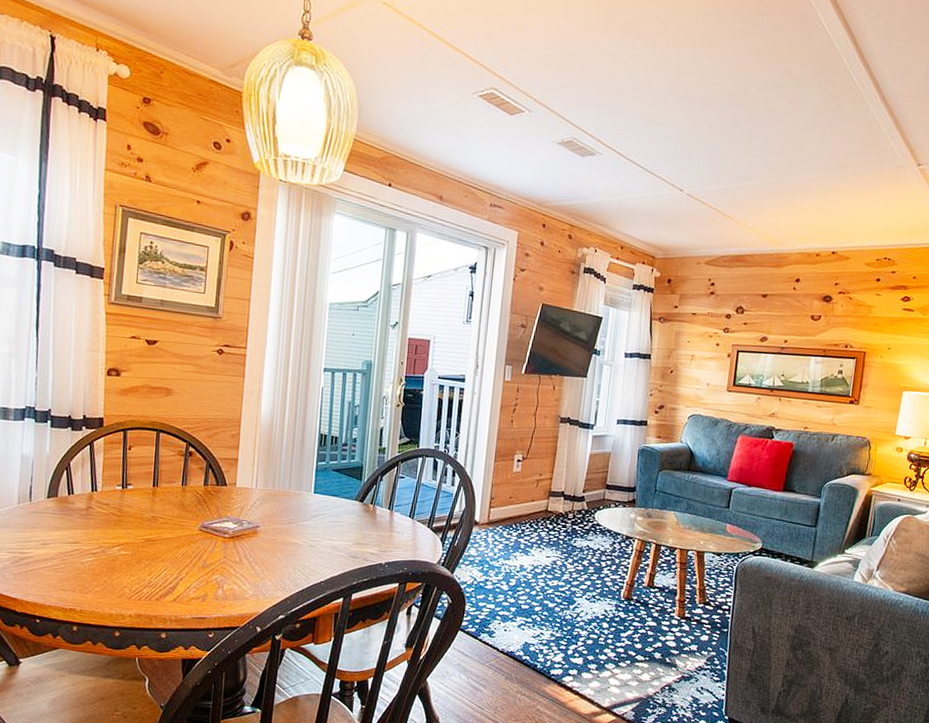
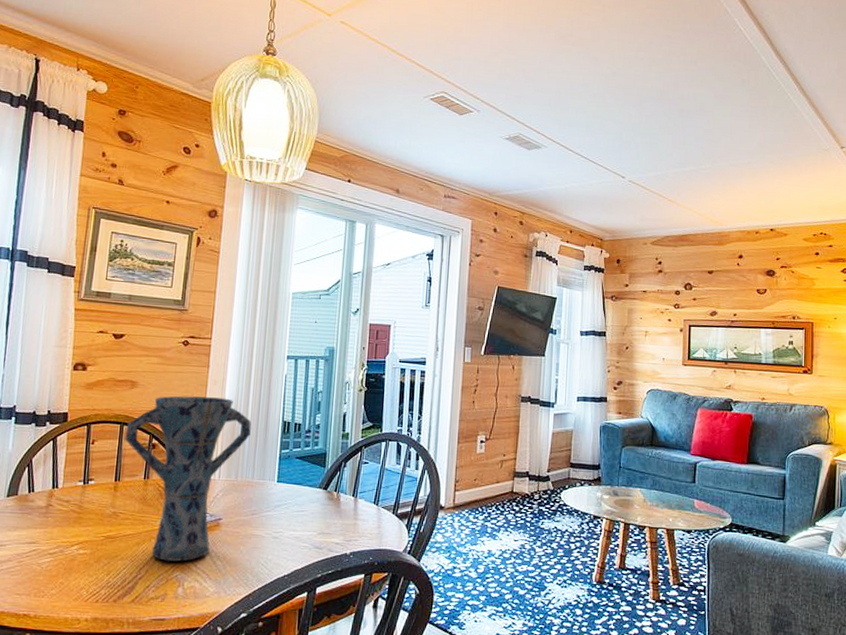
vase: none [162,404,288,566] -> present [125,395,252,562]

